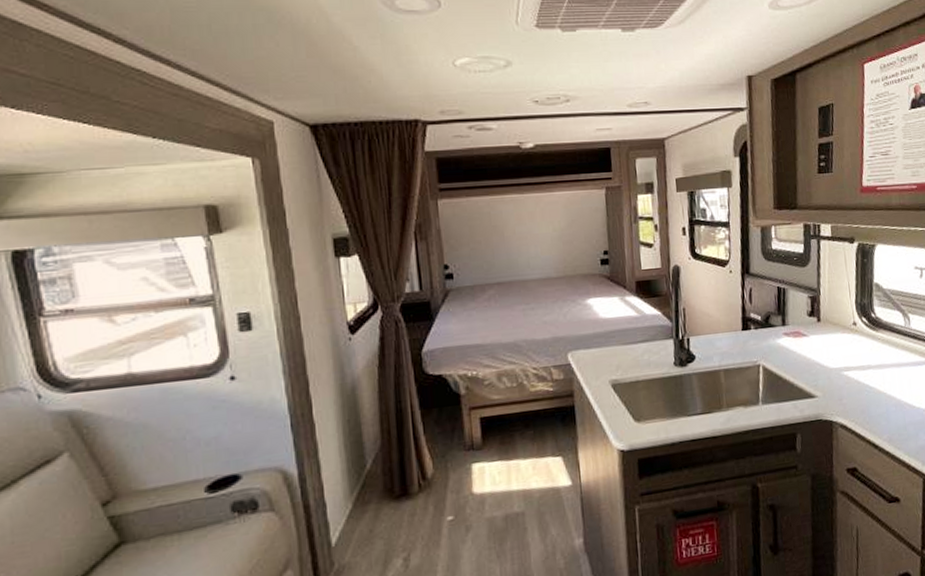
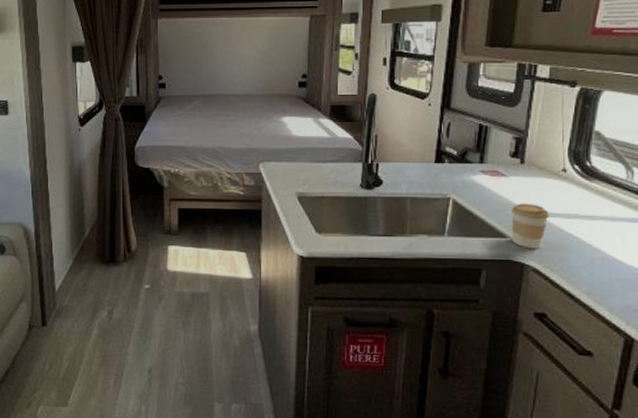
coffee cup: none [815,360,848,405] -> present [511,203,549,249]

